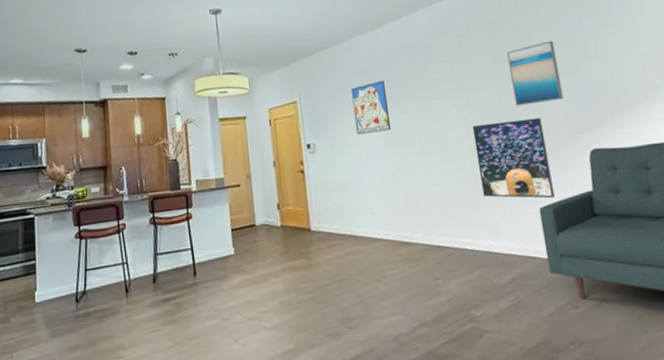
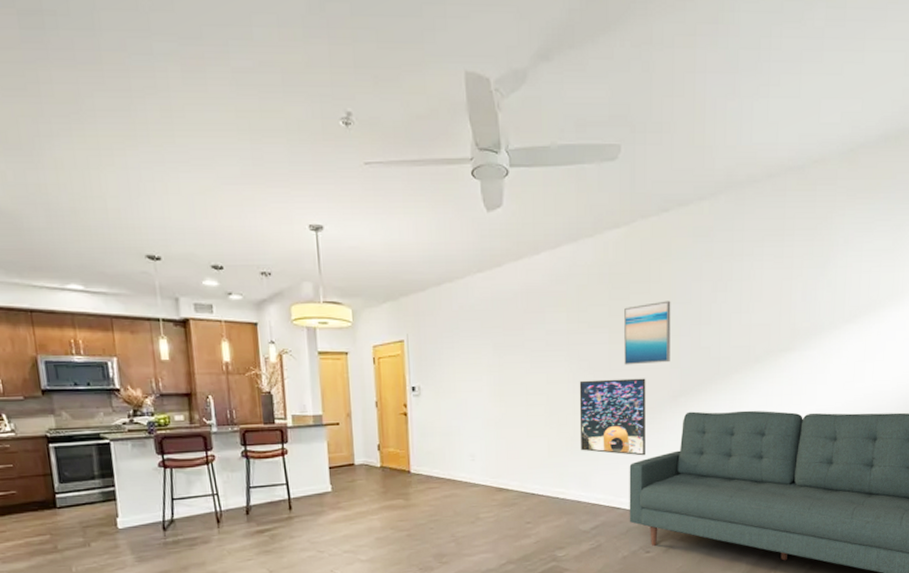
wall art: present [351,80,392,134] -> none [462,326,500,381]

